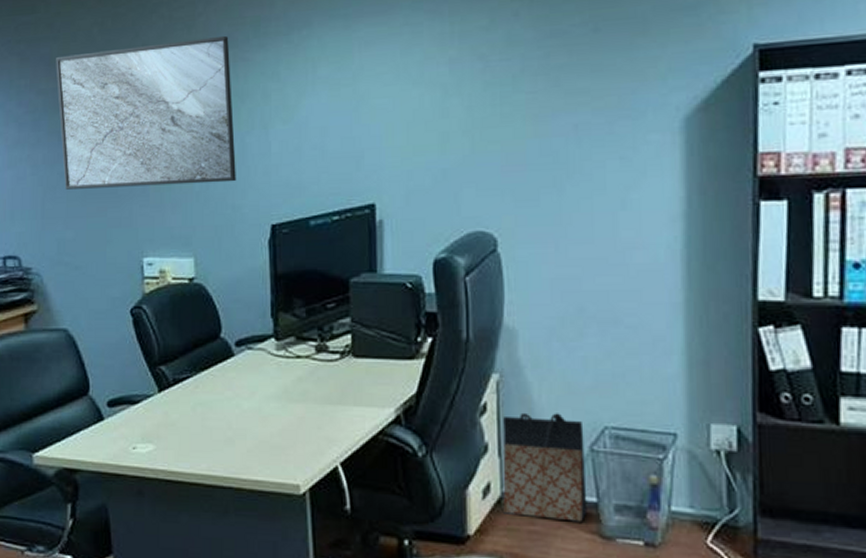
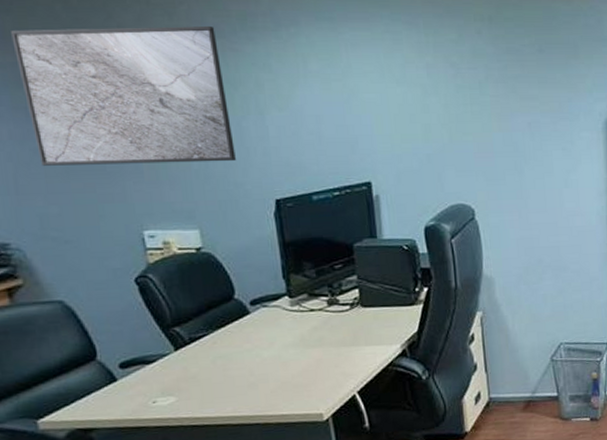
bag: present [503,412,588,522] -> none [487,336,551,413]

